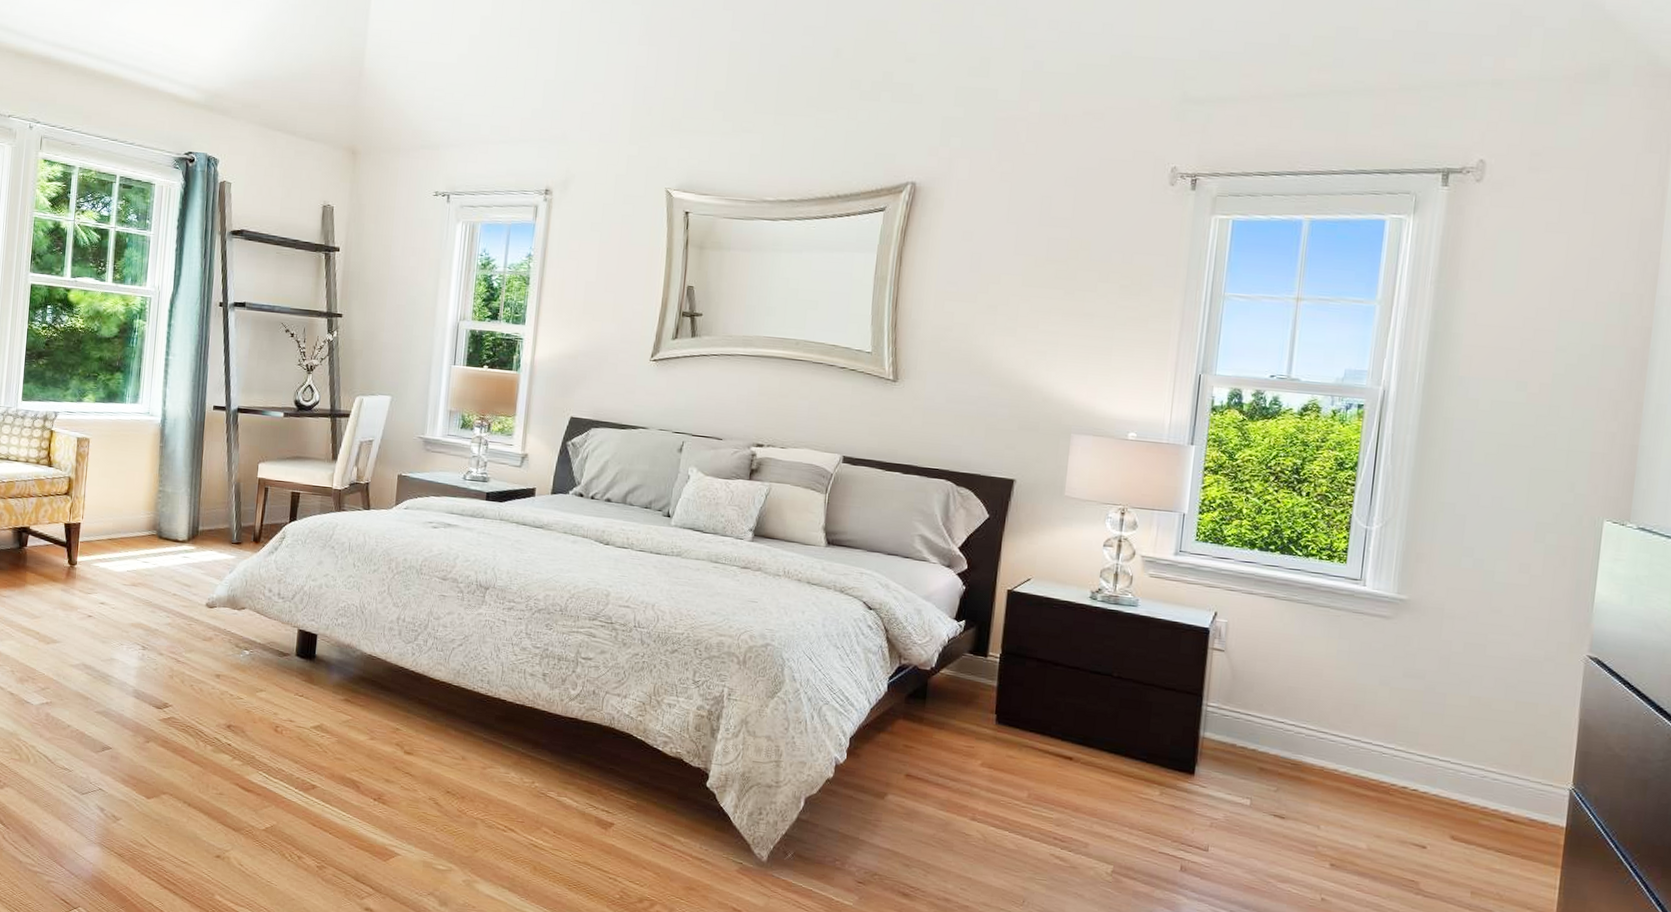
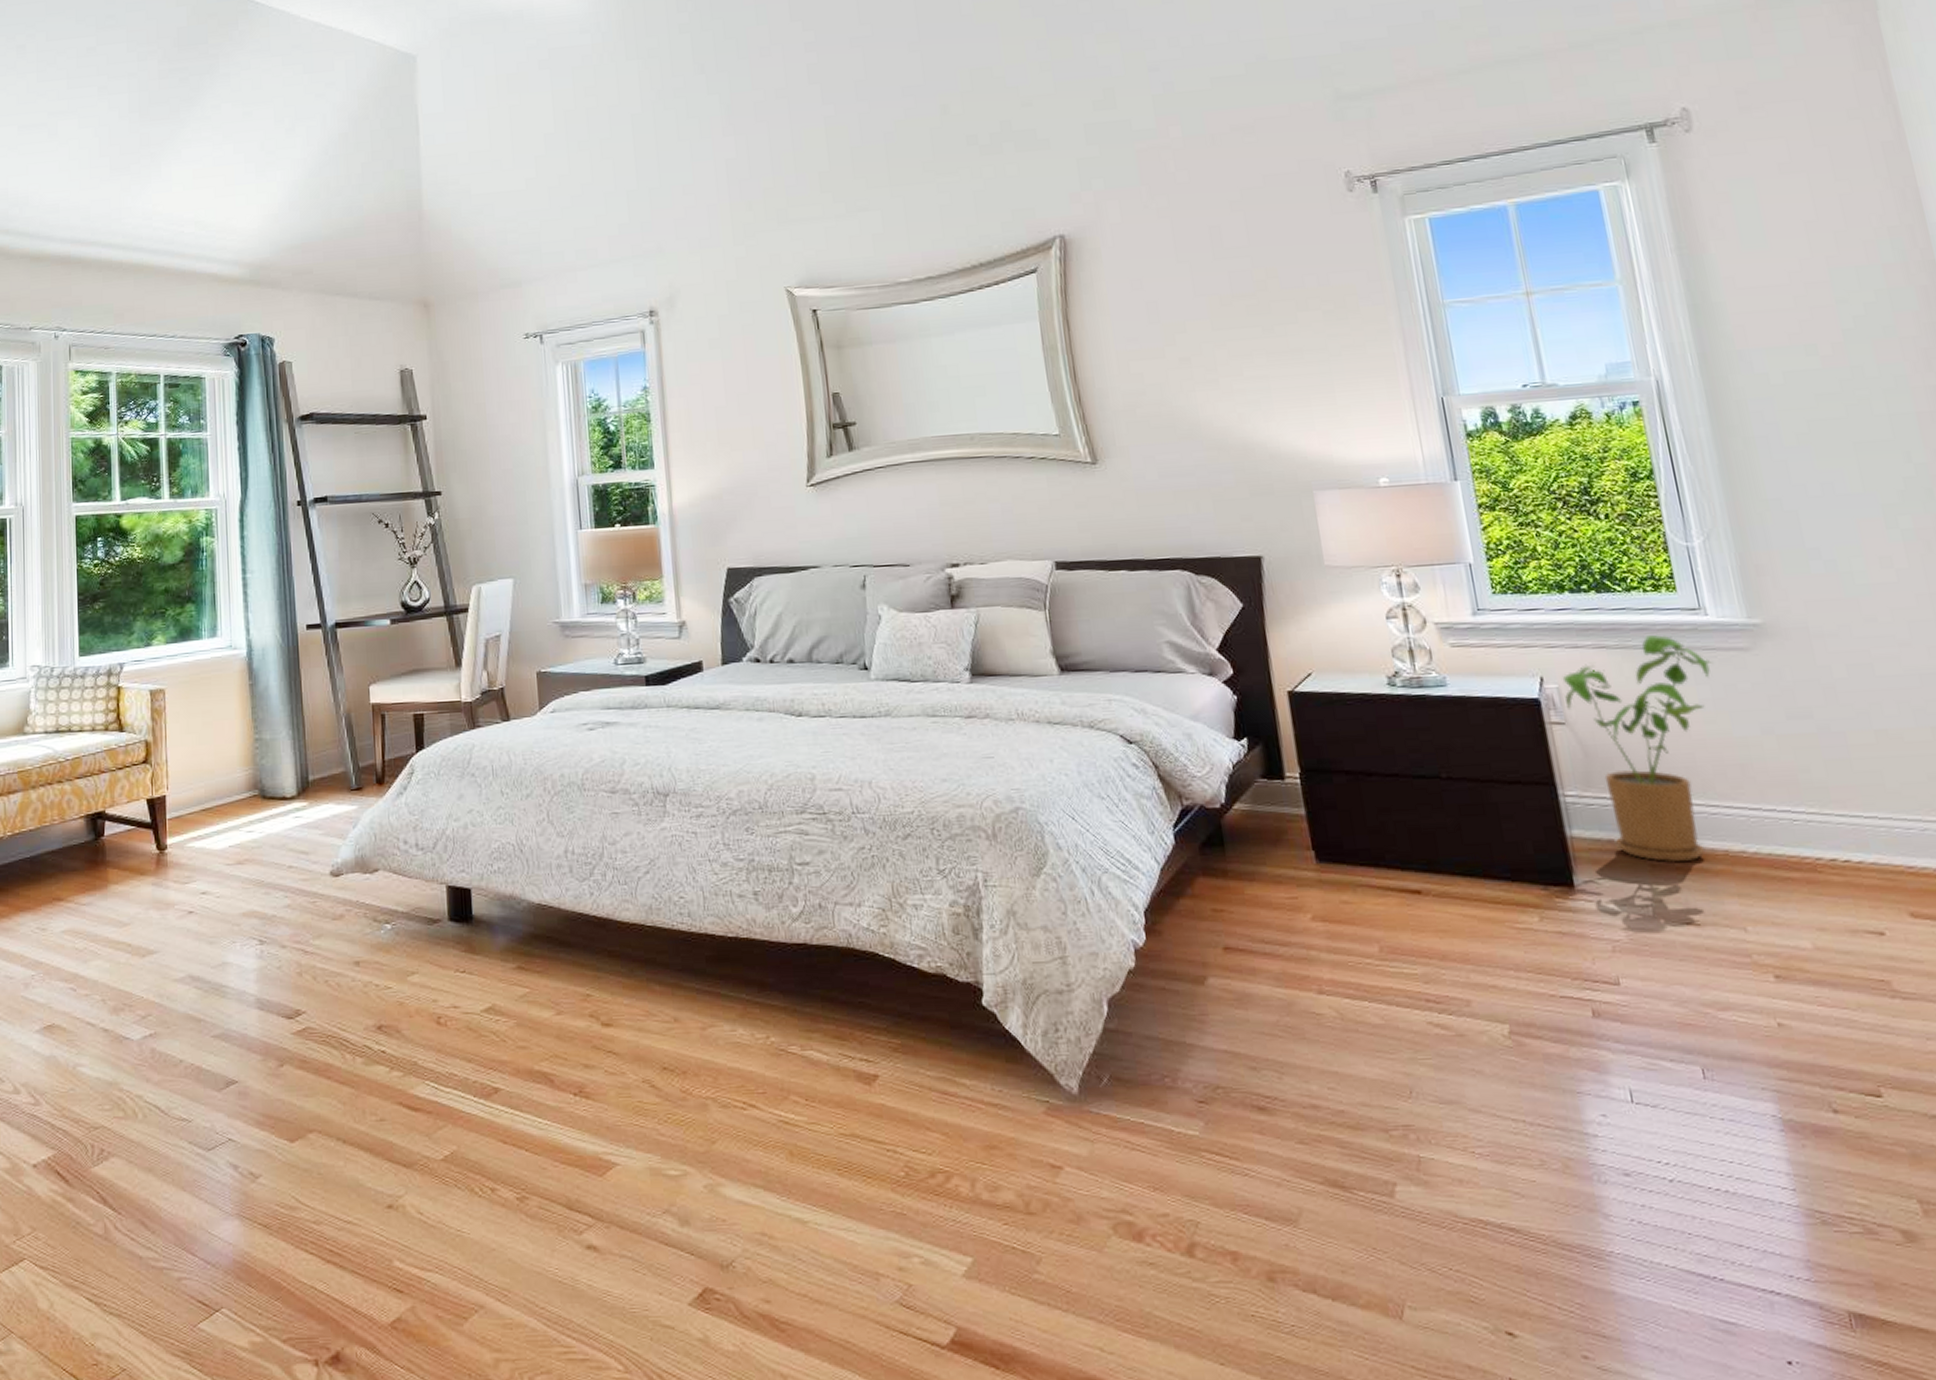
house plant: none [1230,594,1358,770] -> present [1562,635,1713,863]

